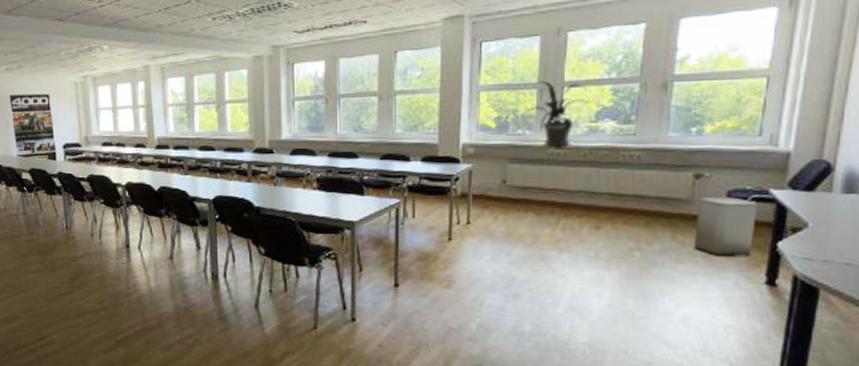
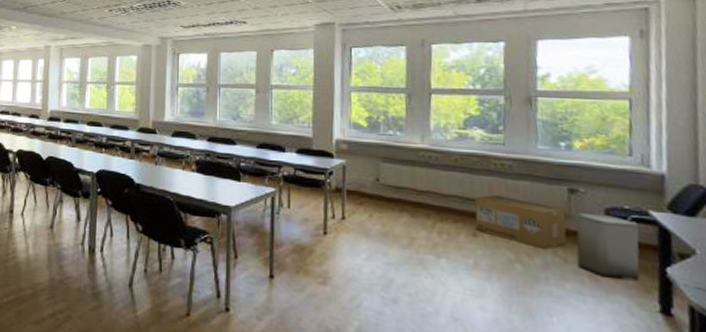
house plant: present [523,81,591,148] -> none [393,86,458,151]
cardboard box: none [599,186,689,235] -> present [475,194,567,249]

